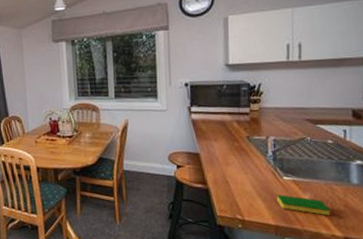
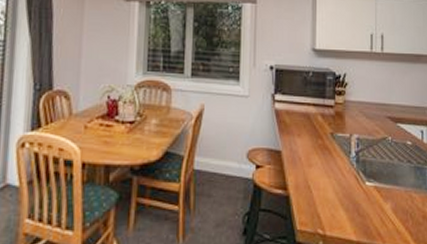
dish sponge: present [276,194,331,216] -> none [358,203,410,229]

